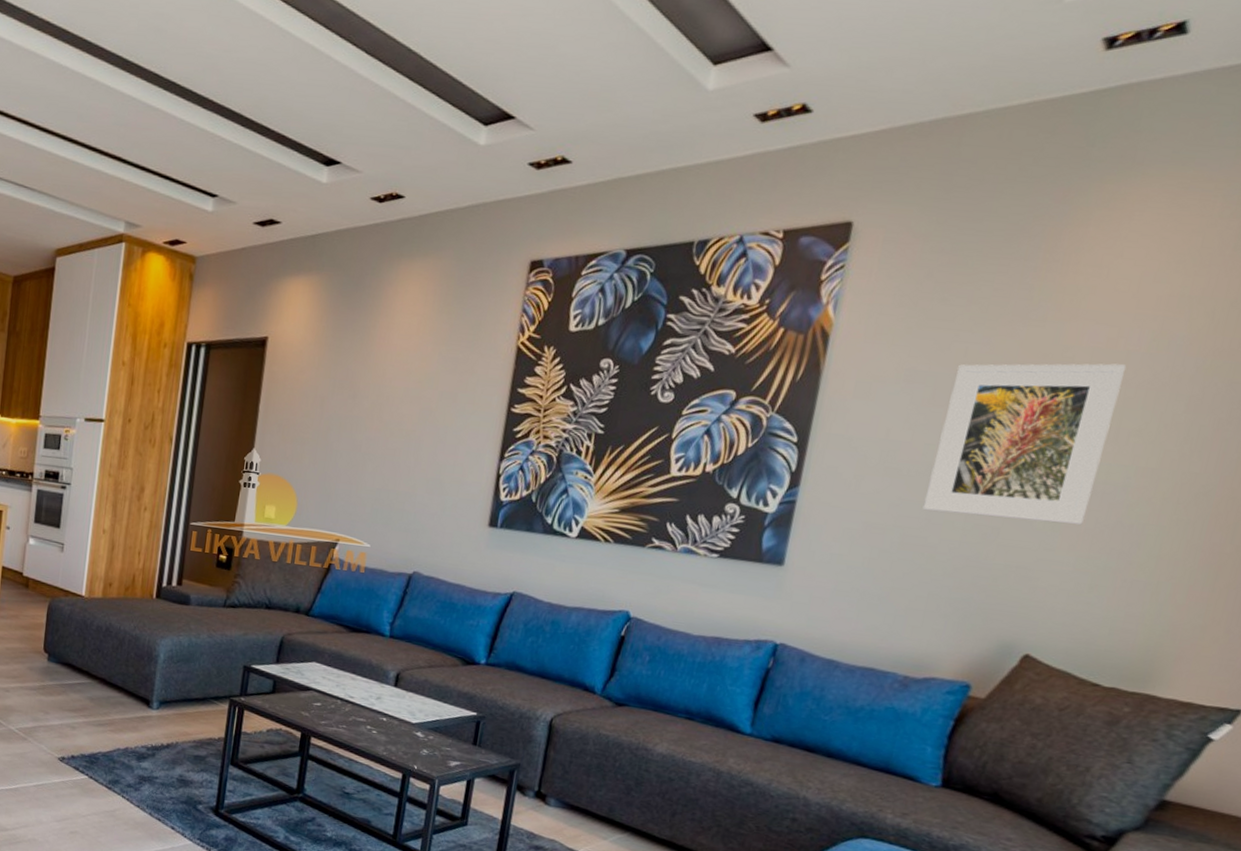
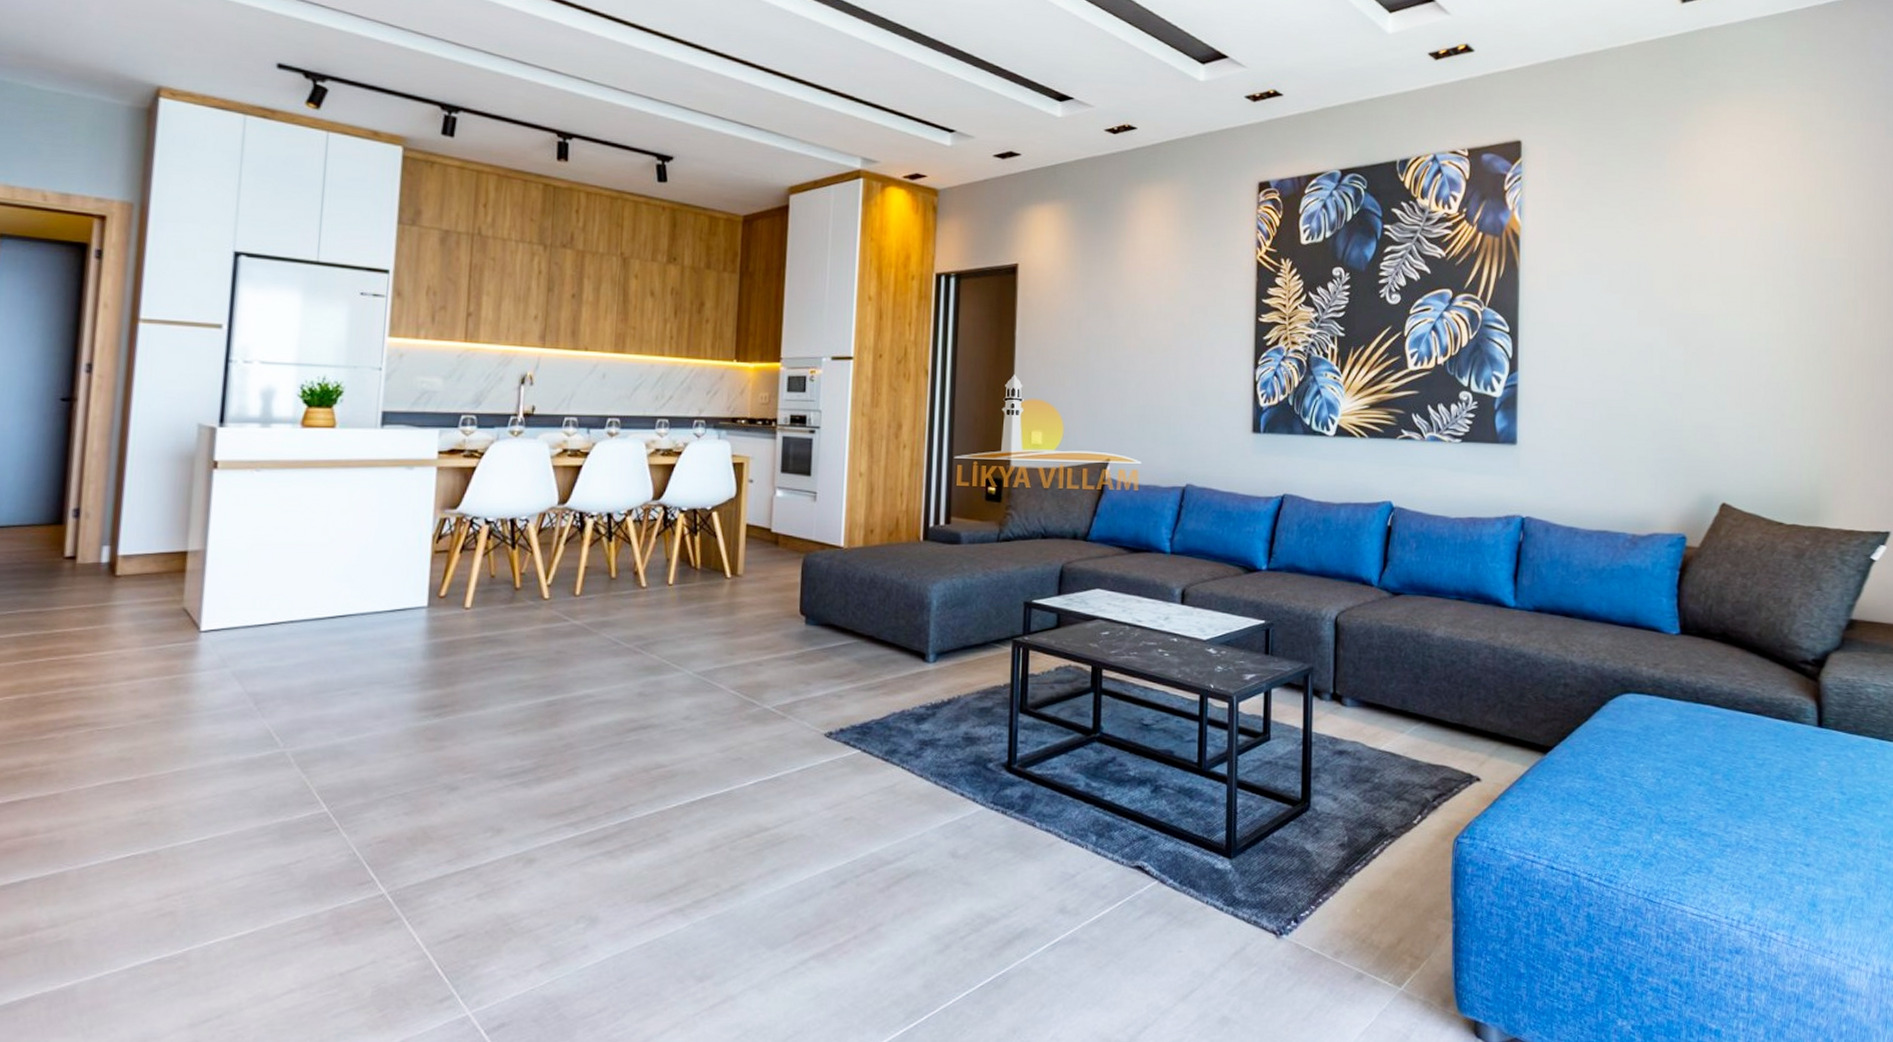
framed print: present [922,363,1127,526] -> none [1619,249,1747,386]

